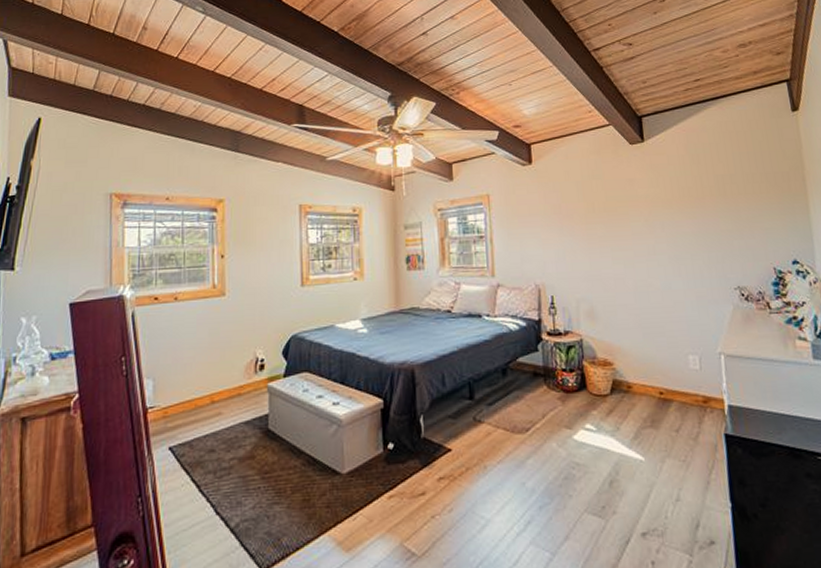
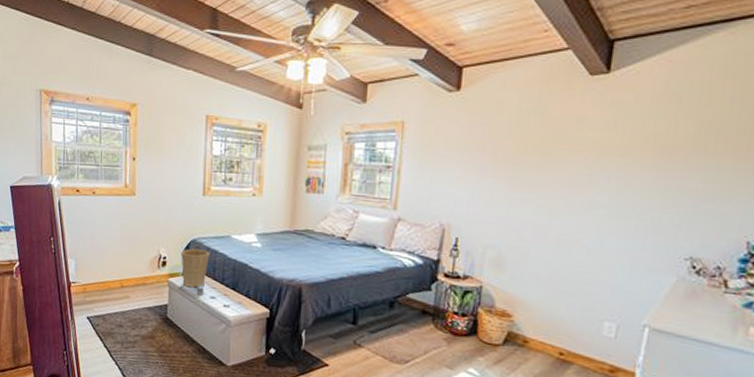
basket: none [281,338,314,390] -> present [181,243,210,288]

